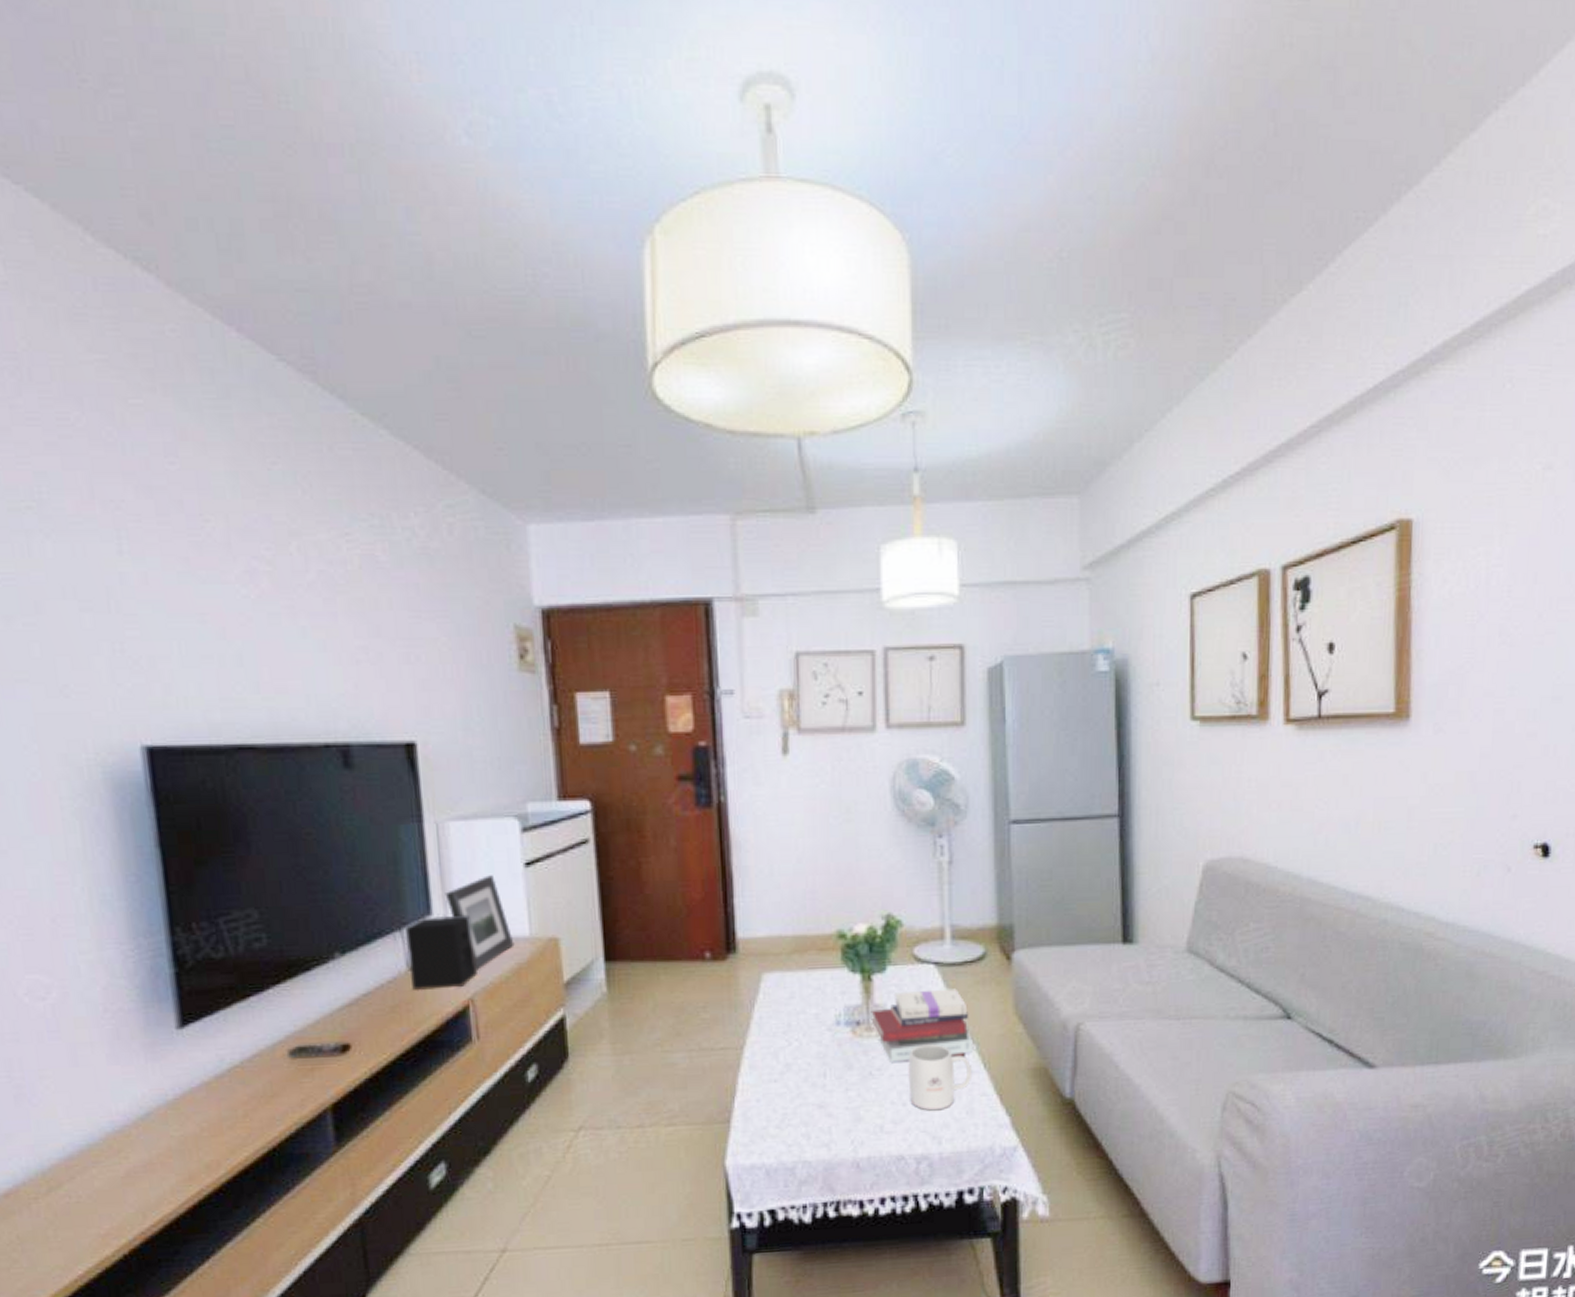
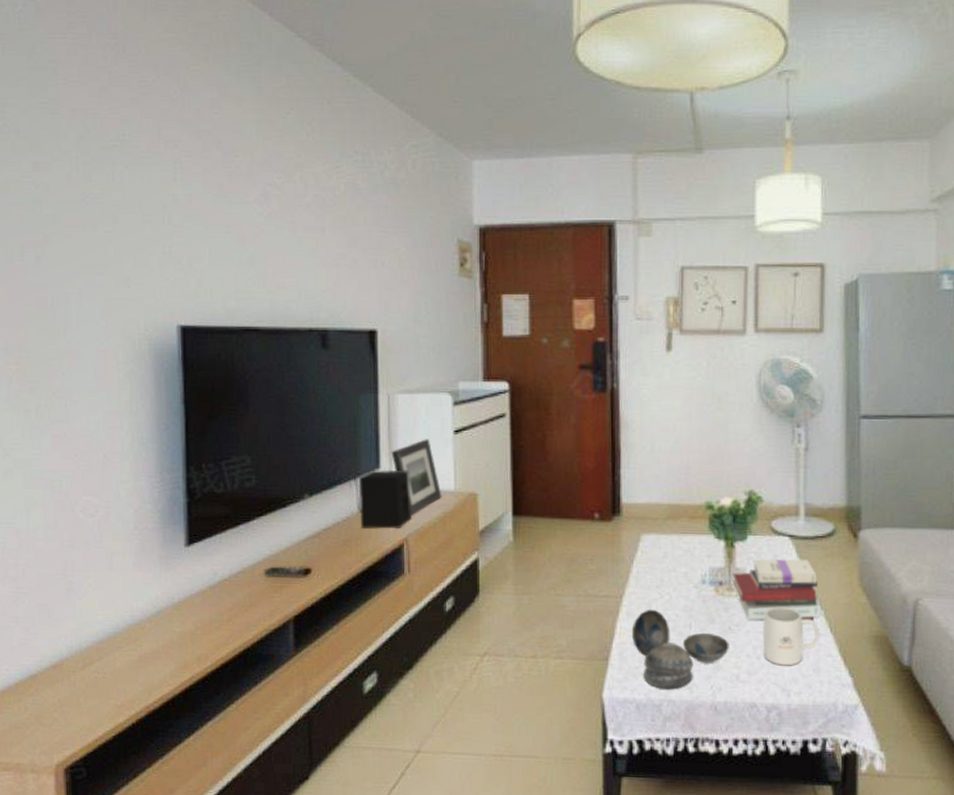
decorative bowl: none [756,1058,871,1150] -> present [631,609,729,690]

